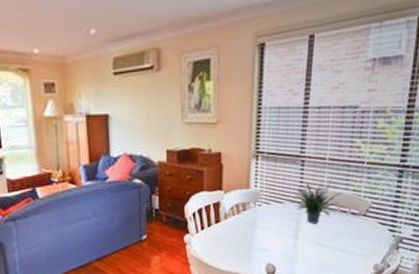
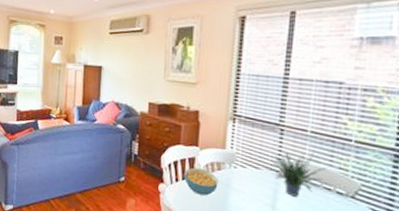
cereal bowl: none [209,212,244,239] -> present [183,167,218,196]

